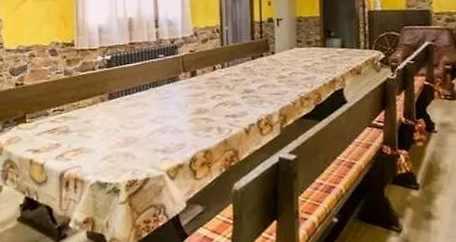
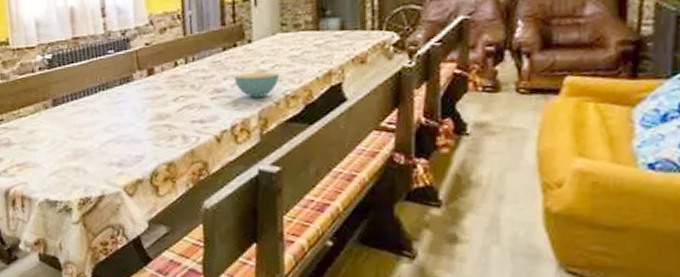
cereal bowl: none [261,78,296,98] -> present [235,72,280,98]

